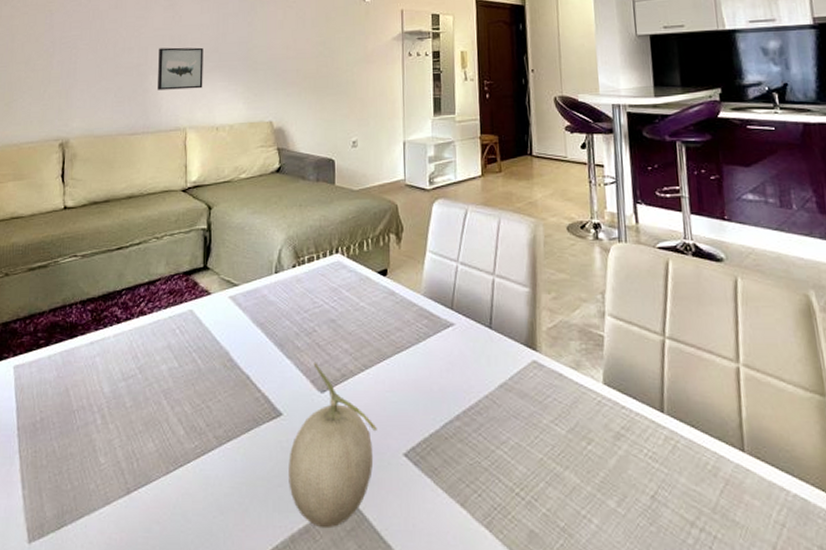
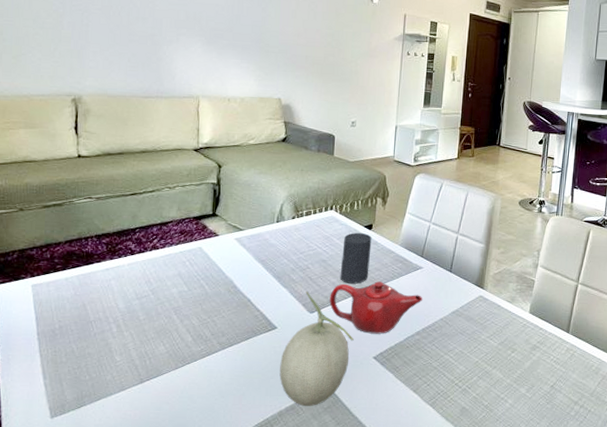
wall art: present [158,47,203,90] -> none [172,21,218,63]
teapot: none [343,346,460,420] -> present [329,281,423,334]
cup: none [353,281,388,350] -> present [340,233,372,284]

